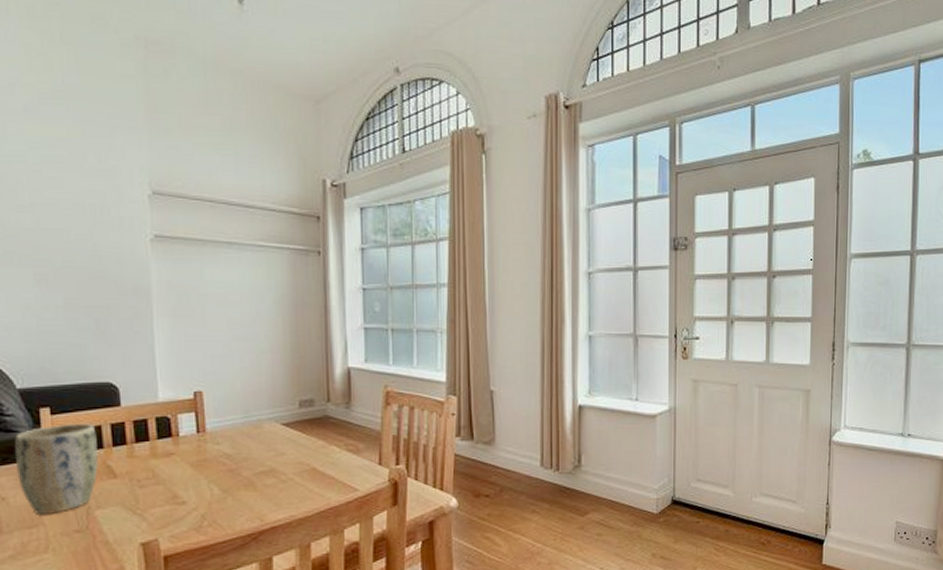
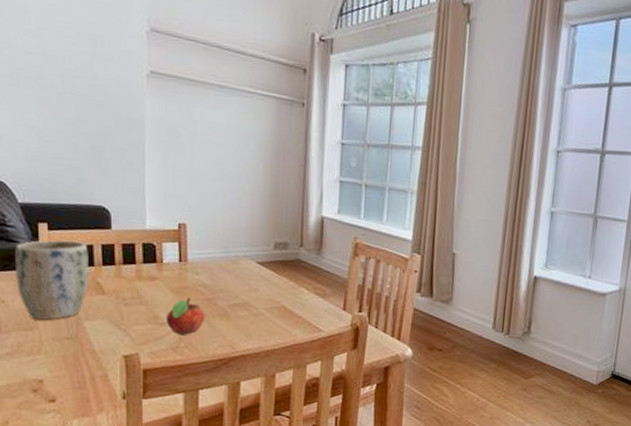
fruit: none [185,470,229,514] -> present [165,297,205,336]

